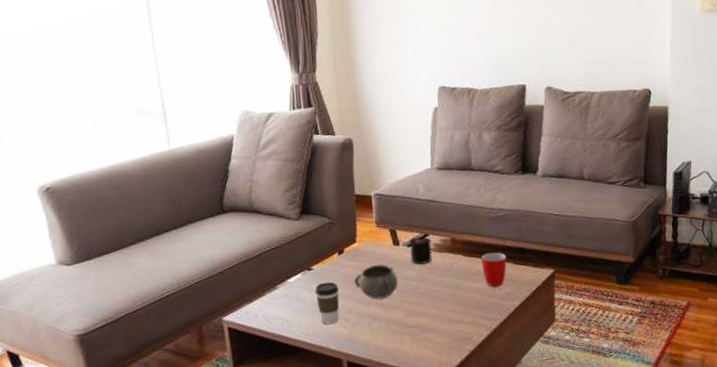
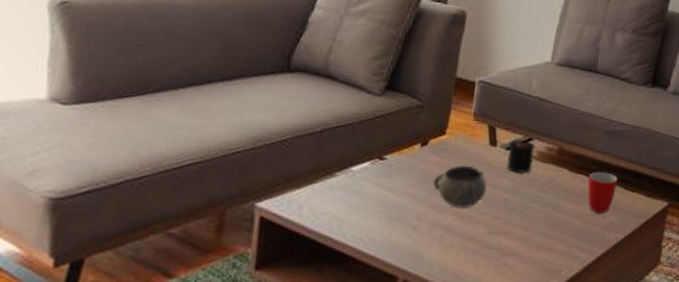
coffee cup: present [314,282,340,324] -> none [381,177,413,230]

